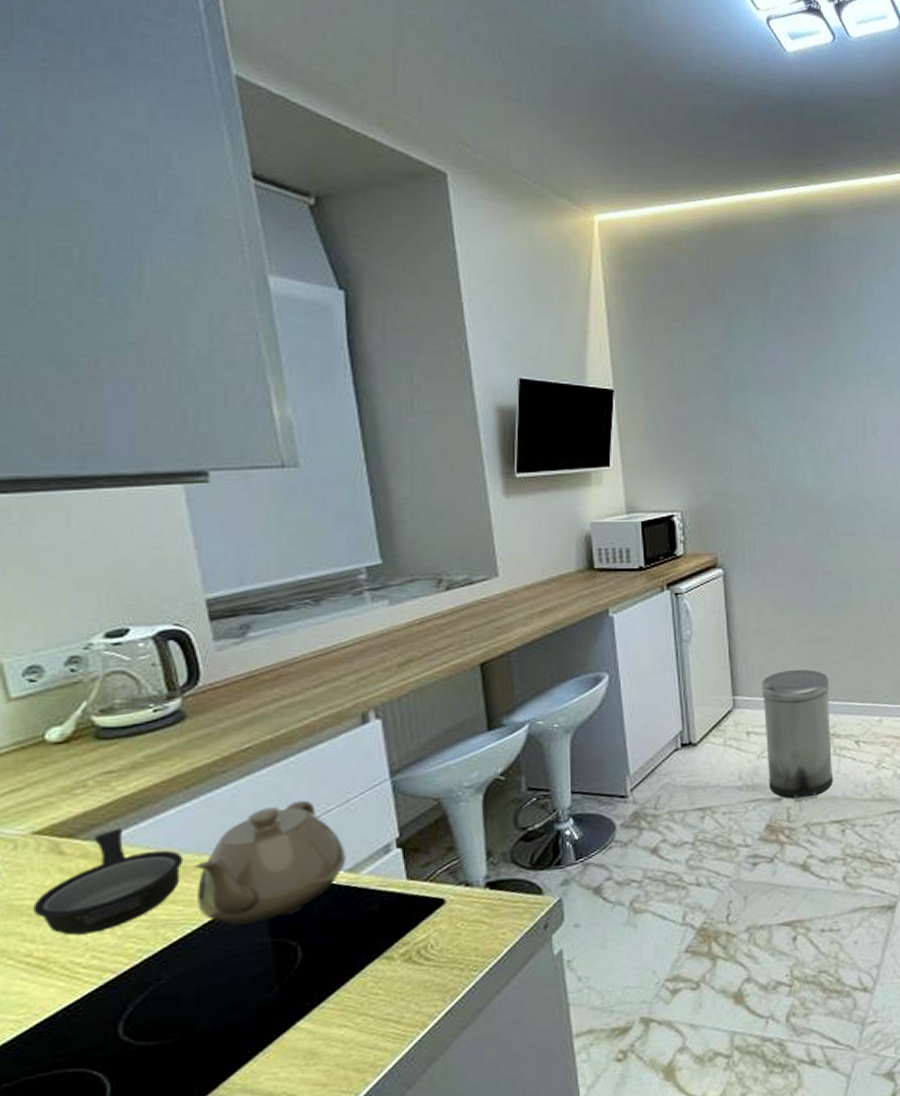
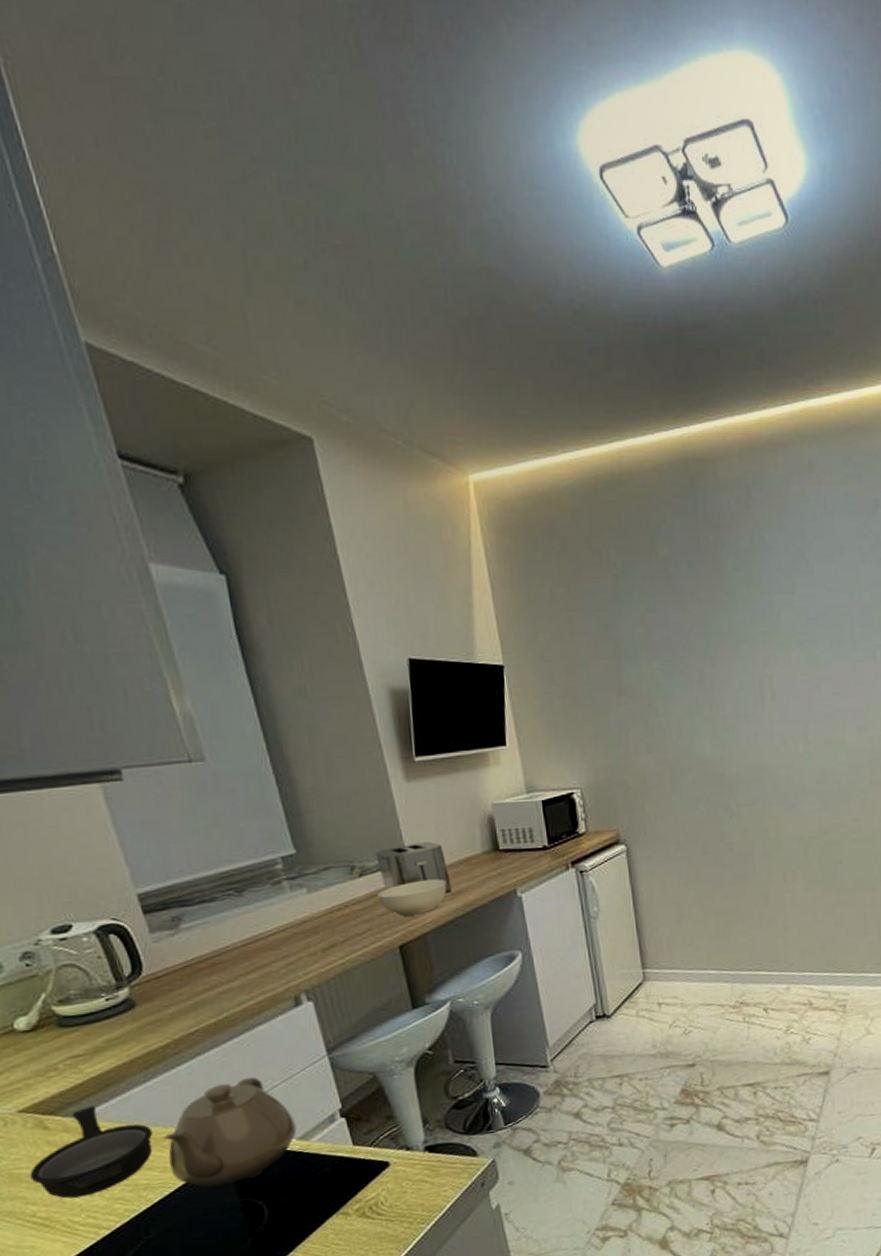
bowl: none [463,595,537,632] -> present [377,878,447,916]
toaster: none [466,558,542,610] -> present [375,842,452,893]
pedal bin: present [761,669,833,801] -> none [670,941,743,1067]

